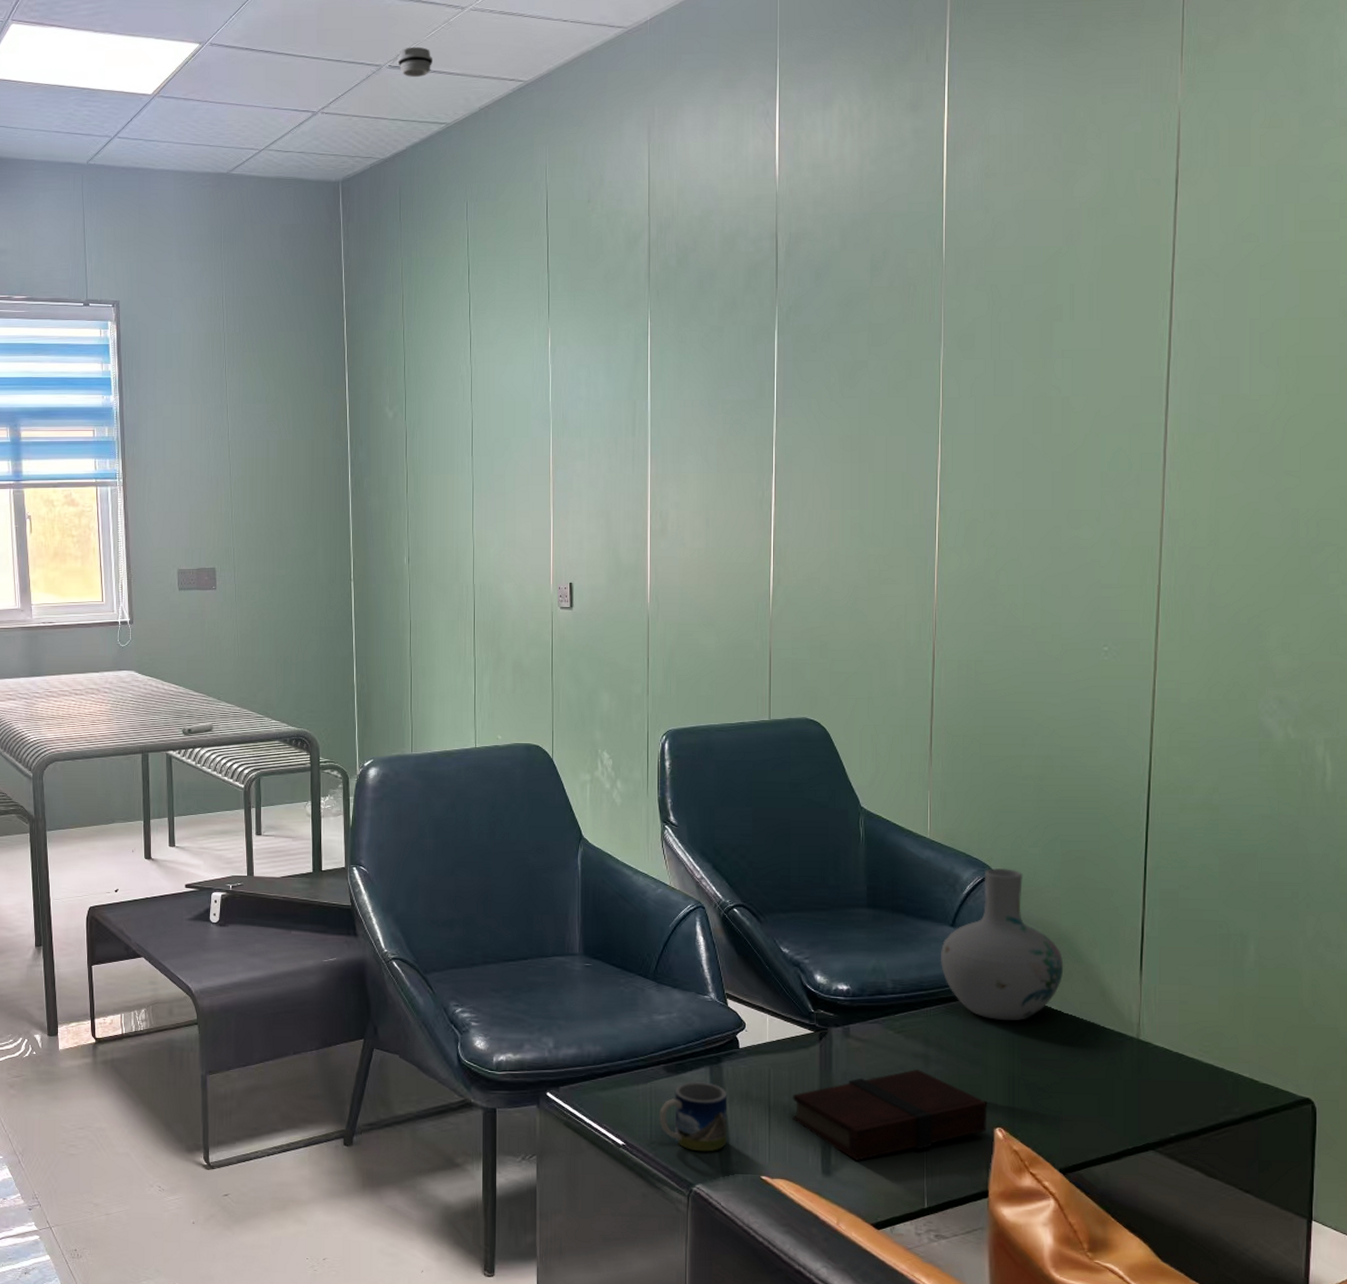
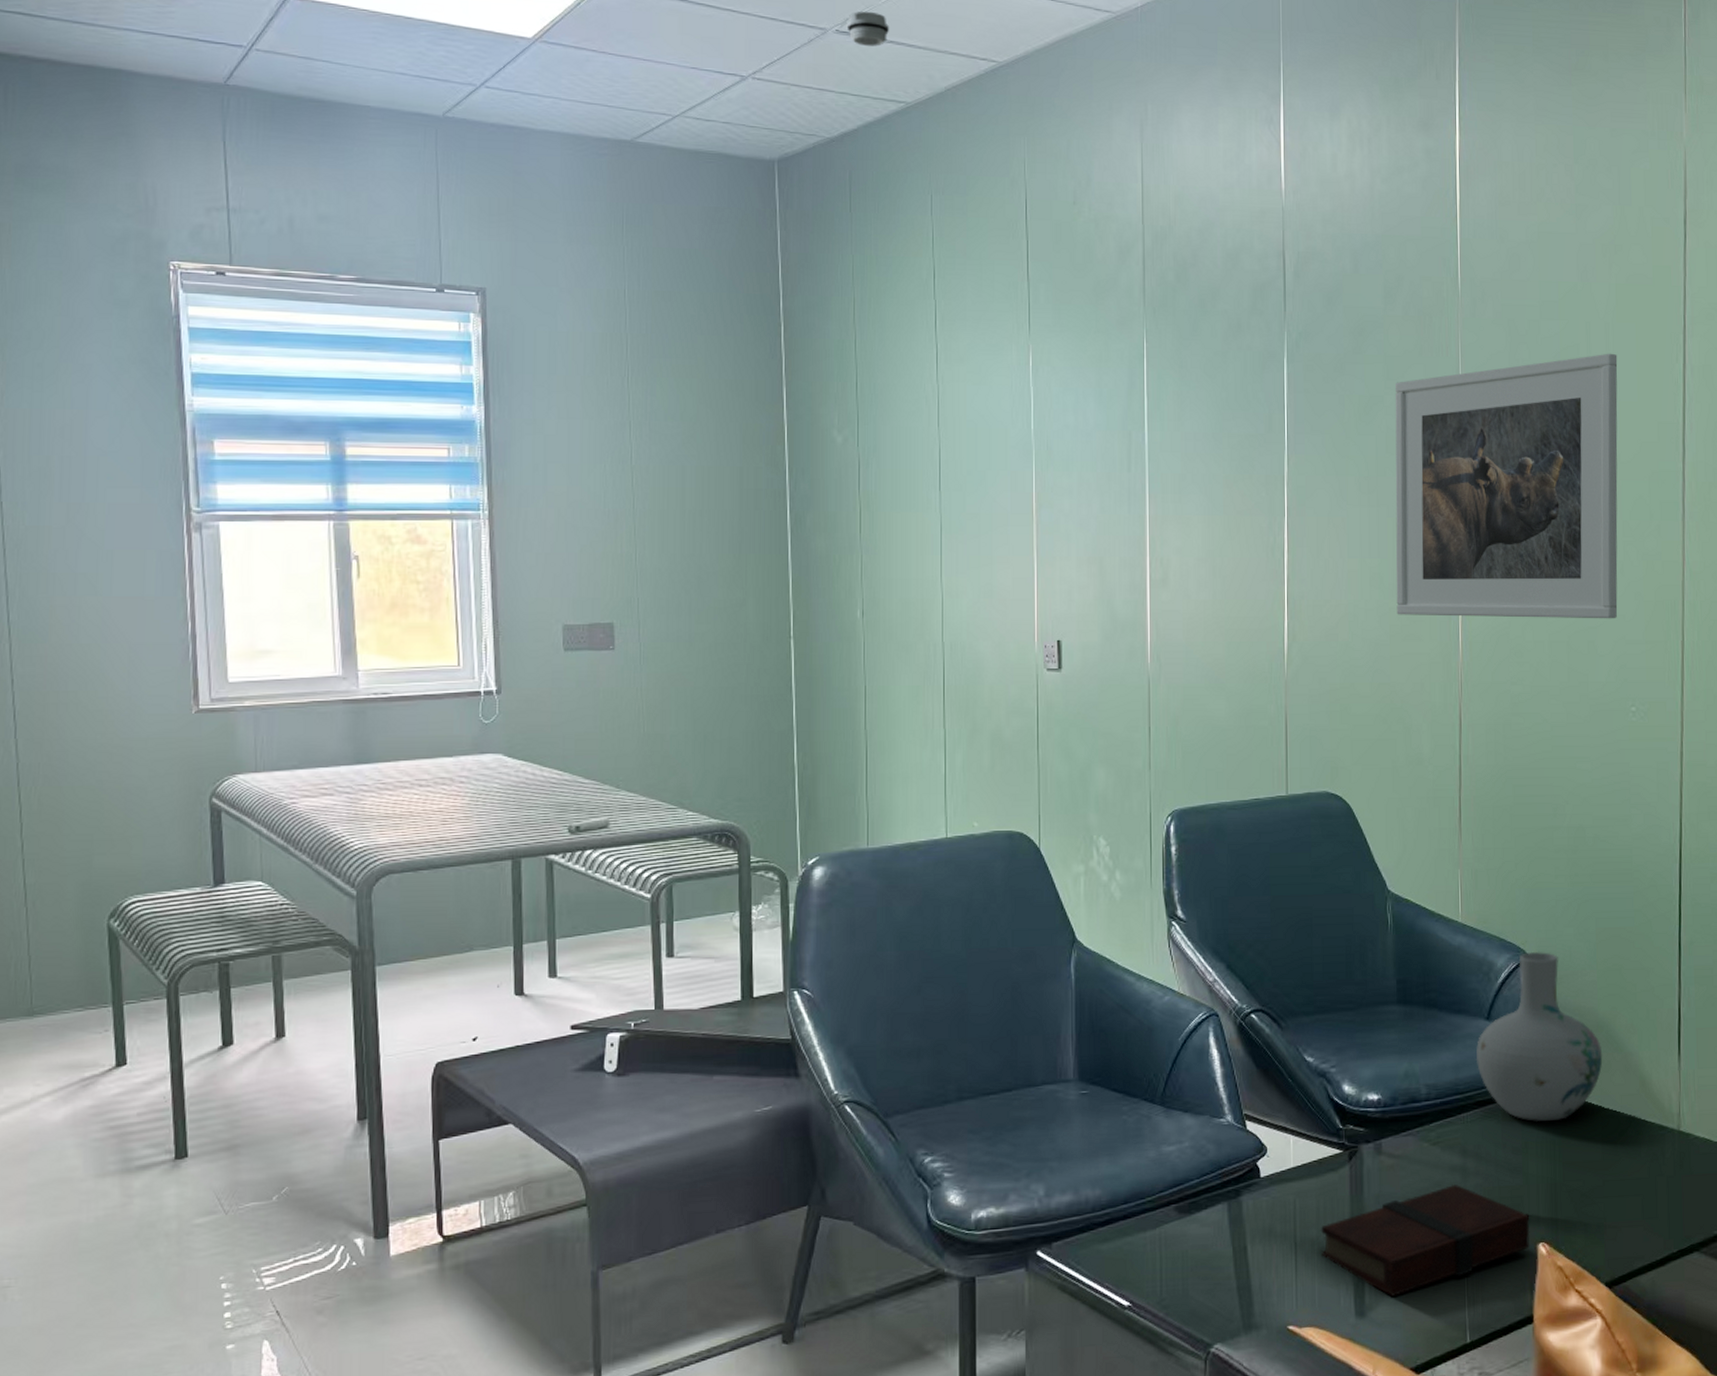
mug: present [658,1082,728,1152] -> none [1169,1221,1249,1305]
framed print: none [875,312,1101,565] -> present [1395,353,1618,619]

